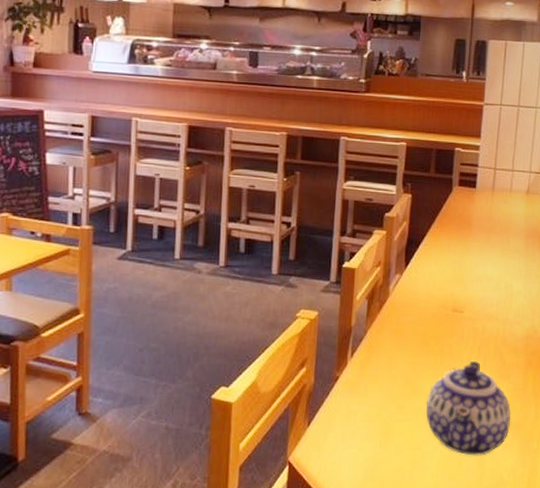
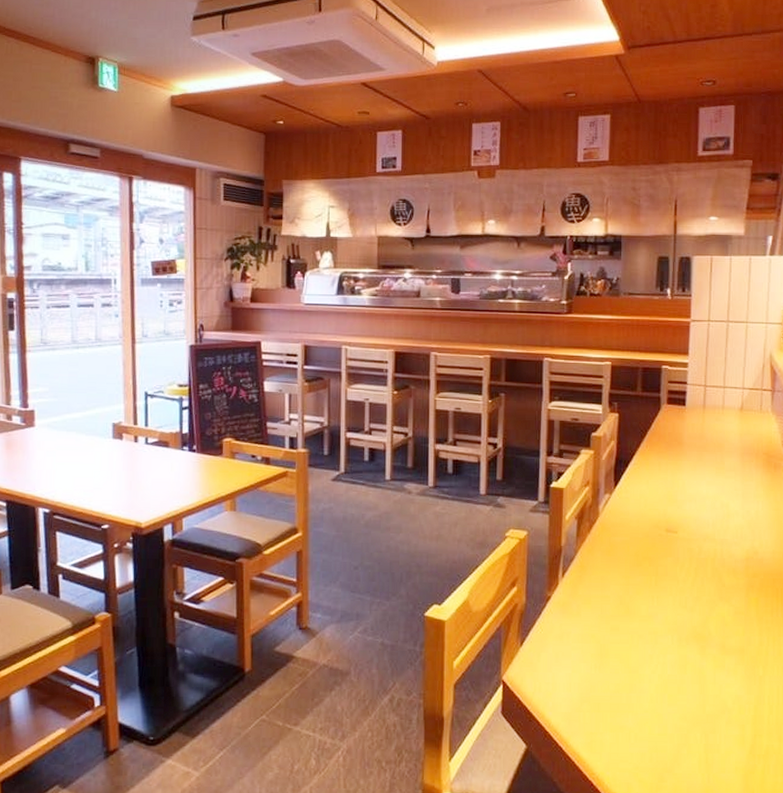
teapot: present [425,360,511,456] -> none [641,582,732,681]

